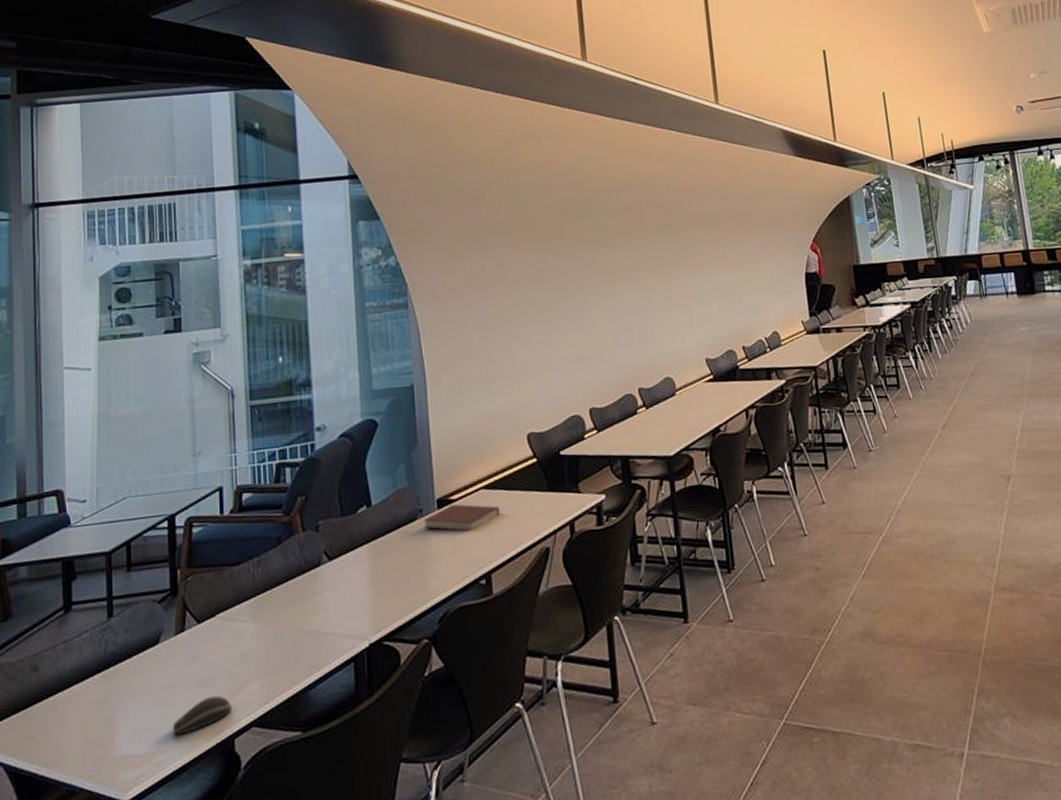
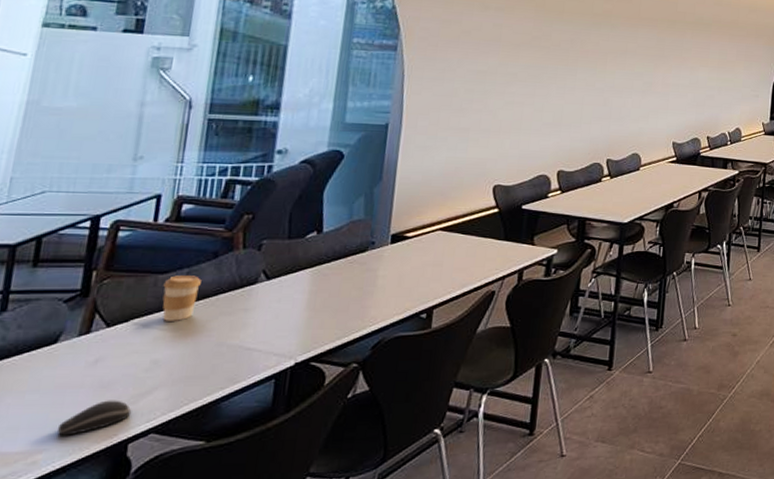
coffee cup: none [239,564,271,613] -> present [162,275,201,321]
notebook: present [423,504,500,531] -> none [373,241,453,267]

